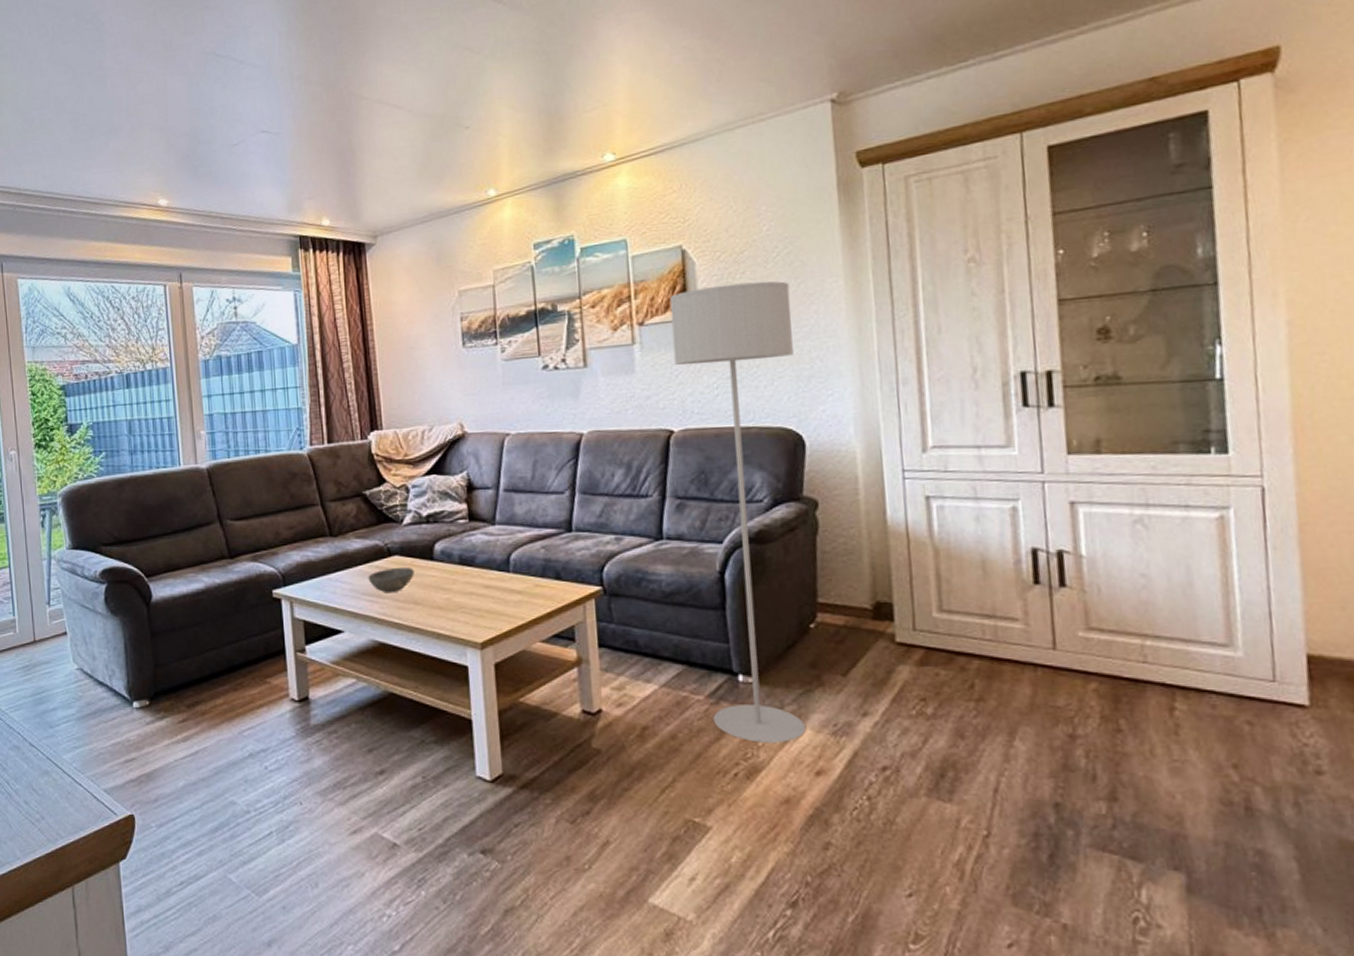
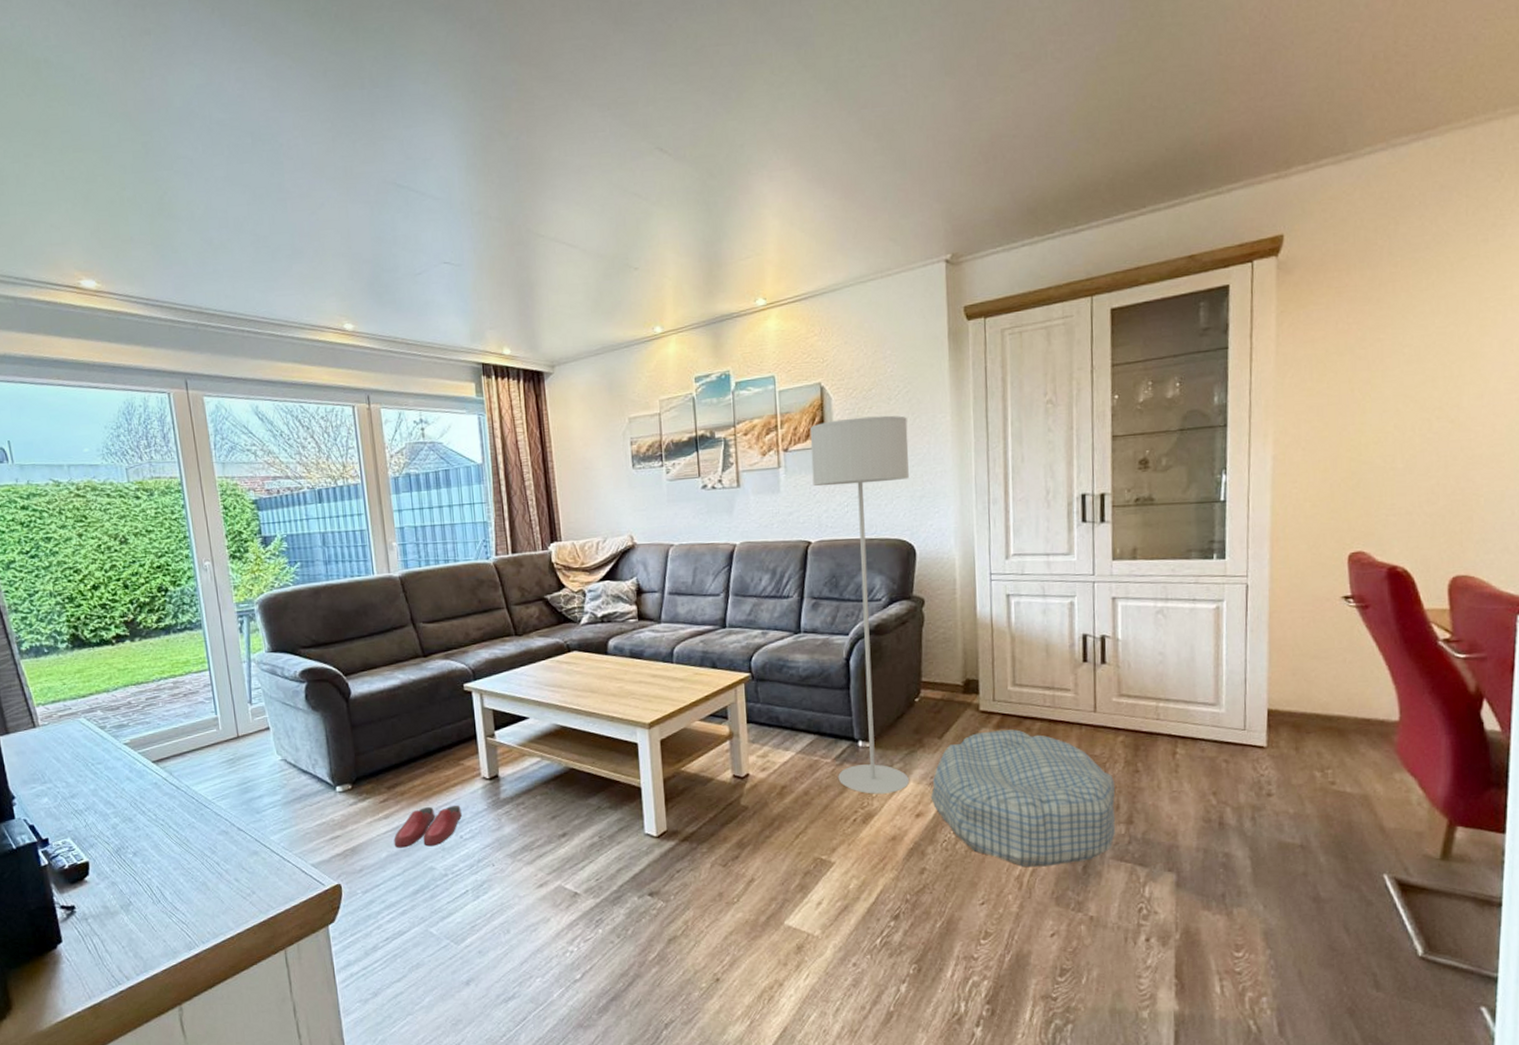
slippers: none [192,731,267,777] -> present [394,806,462,848]
bowl: present [368,566,414,593] -> none [550,660,591,684]
dog bed: none [834,668,1093,852] -> present [930,729,1116,868]

